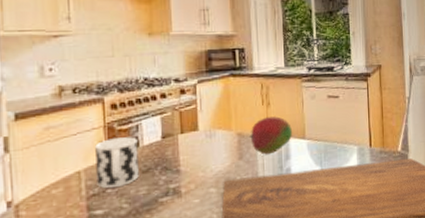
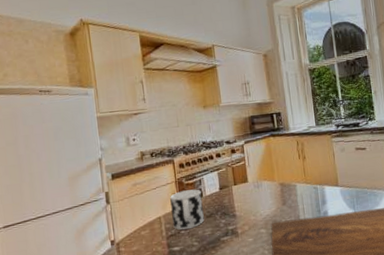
fruit: present [250,116,293,155] -> none [290,168,327,201]

